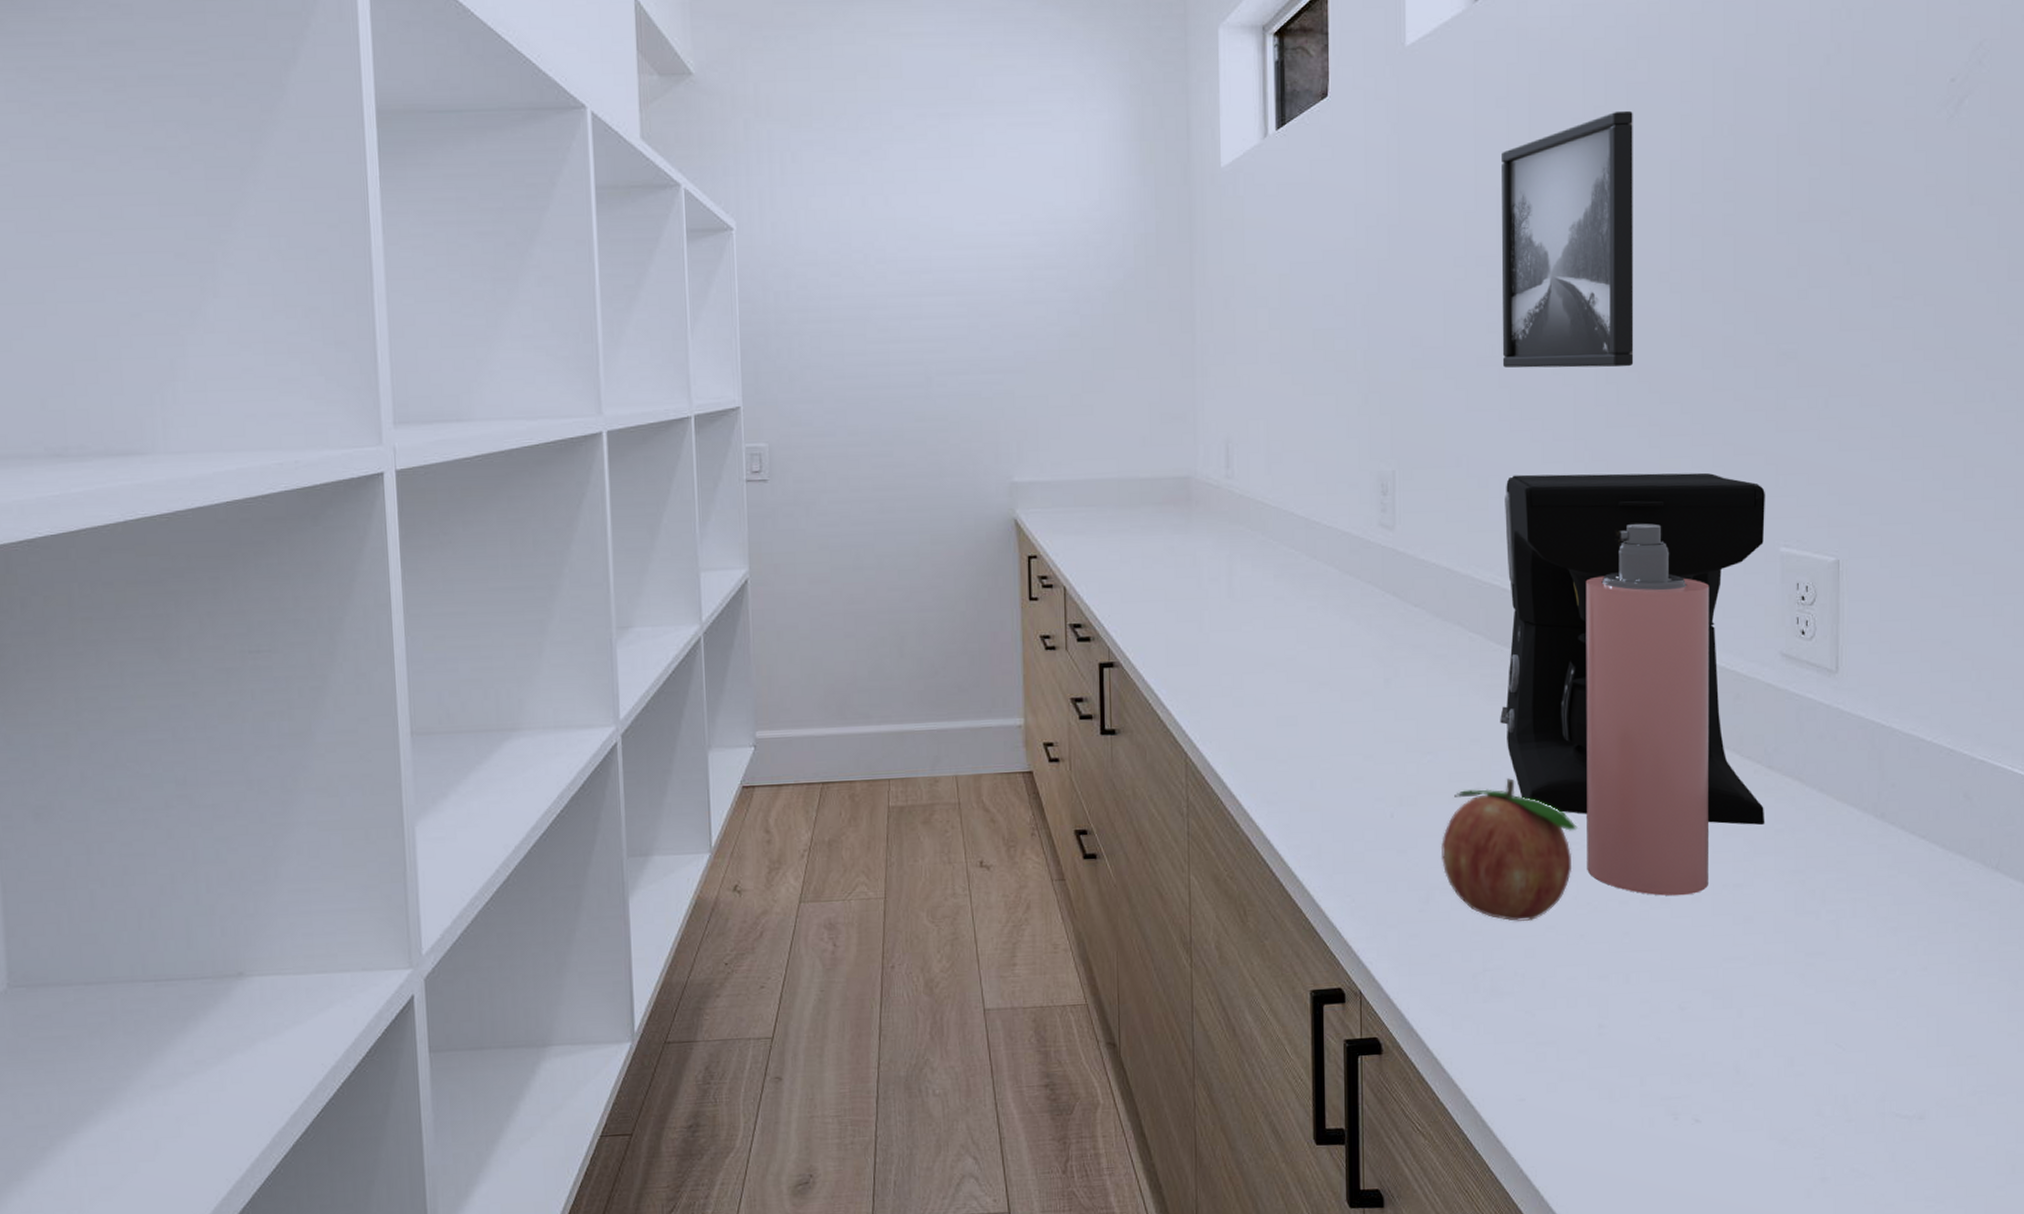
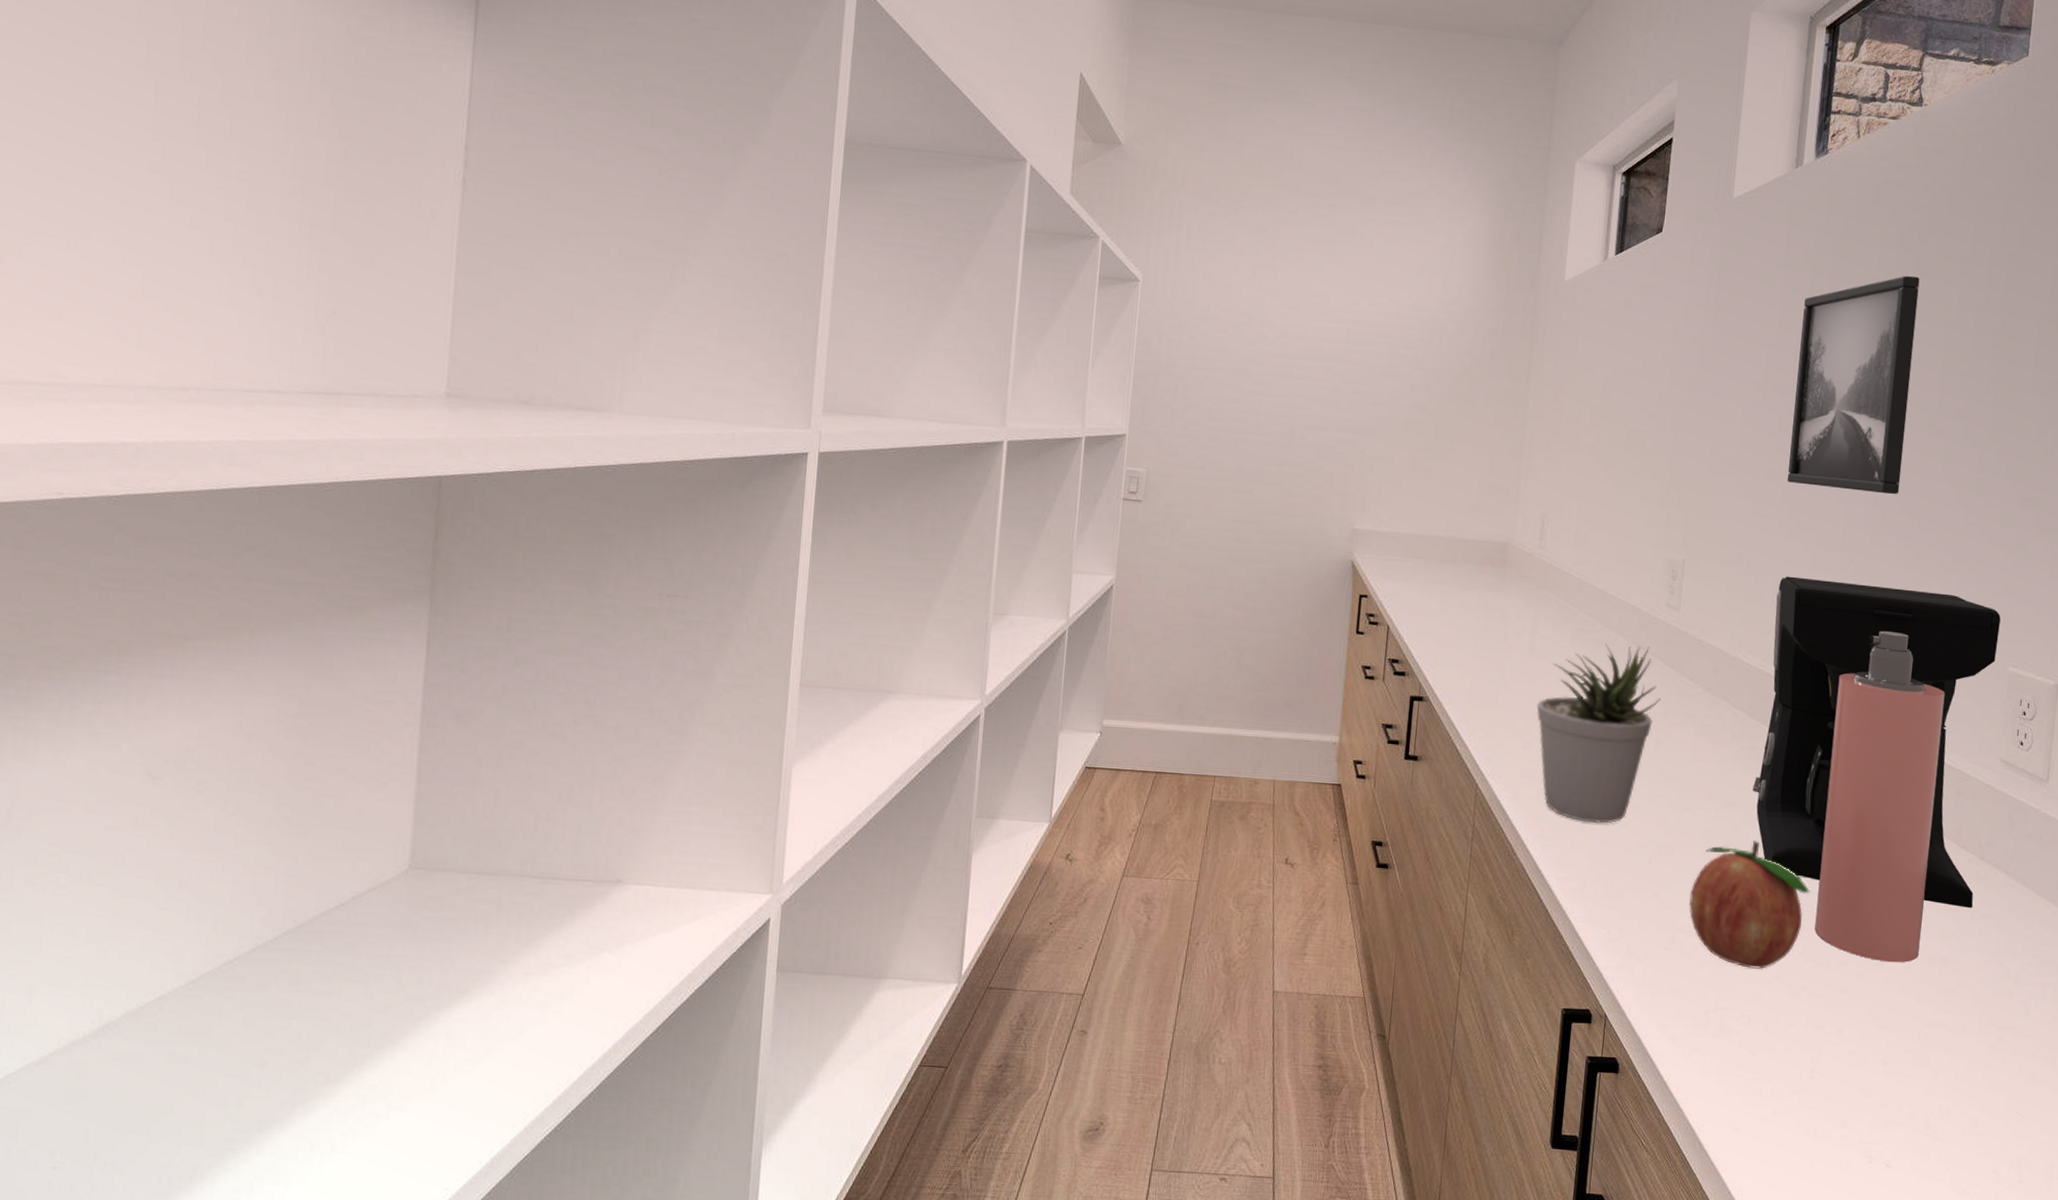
potted plant: none [1244,574,1384,781] -> present [1536,643,1661,823]

